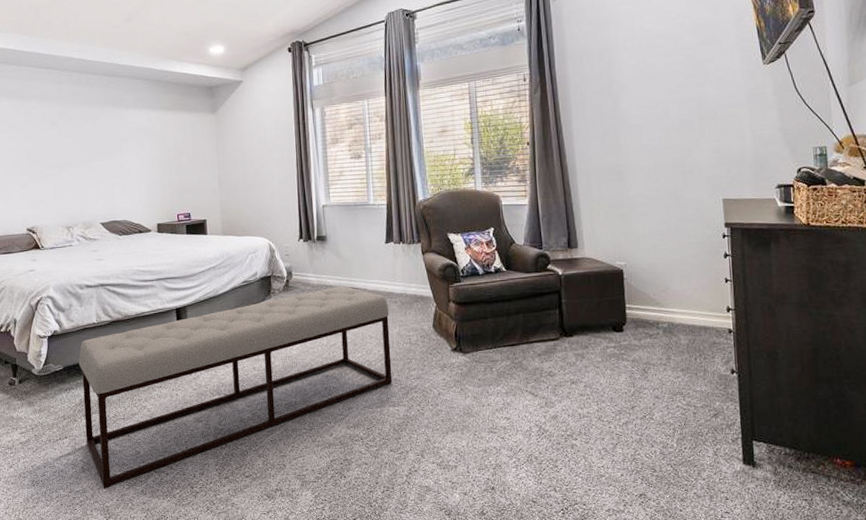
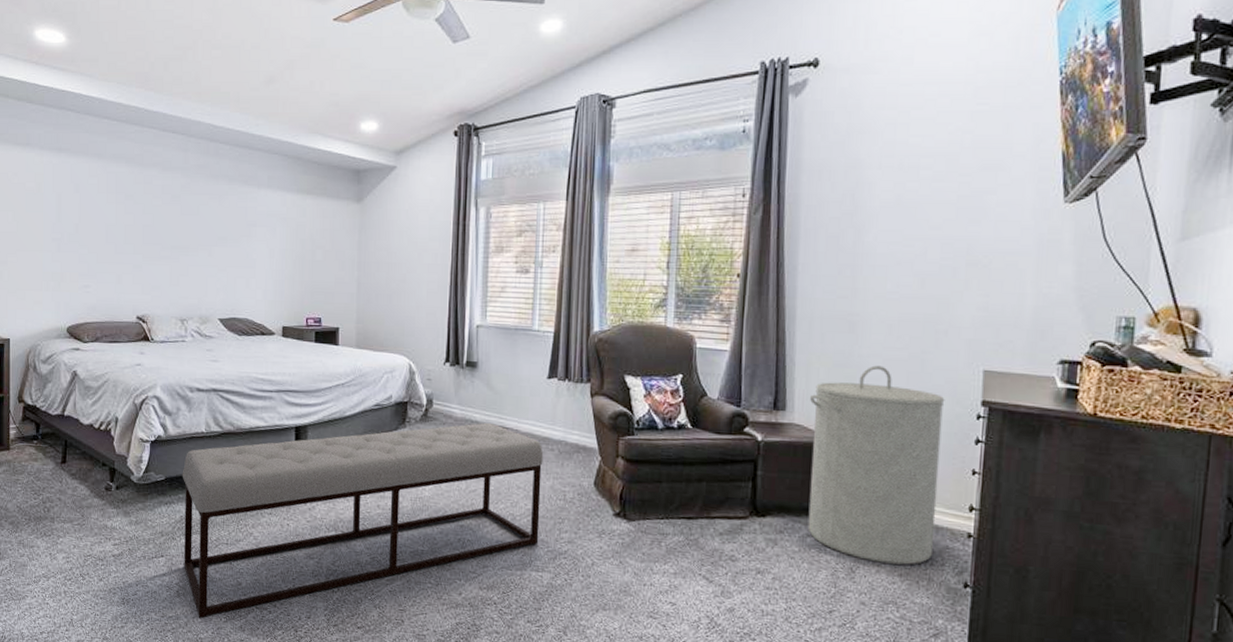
laundry hamper: none [595,204,705,362] -> present [807,365,945,565]

